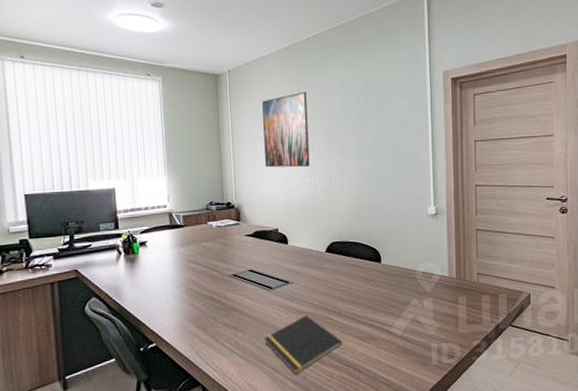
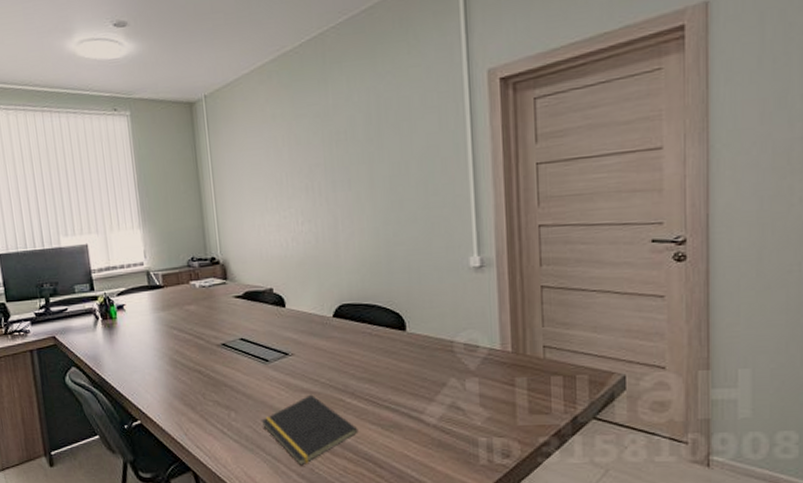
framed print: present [262,91,310,168] -> none [247,114,309,214]

